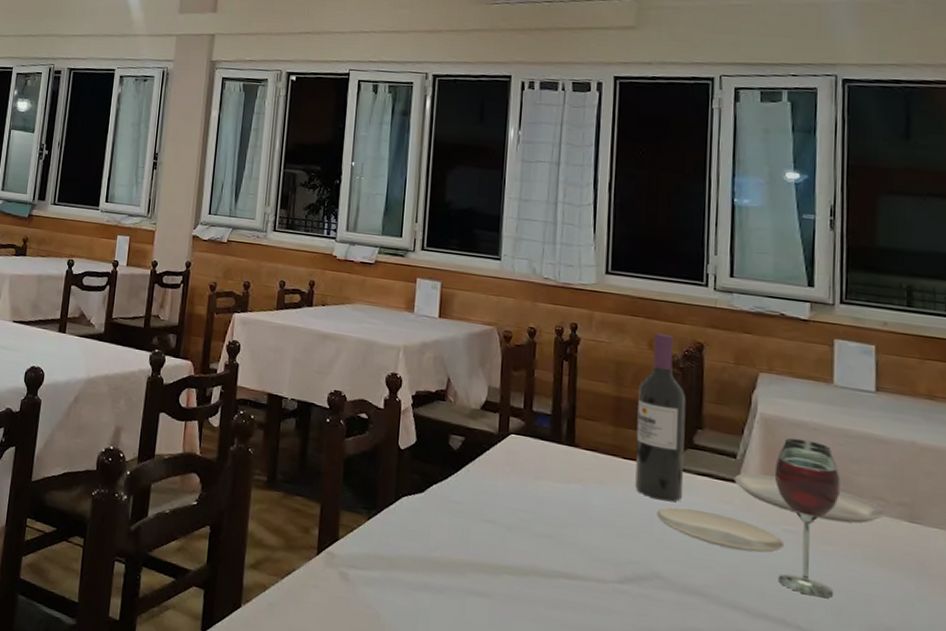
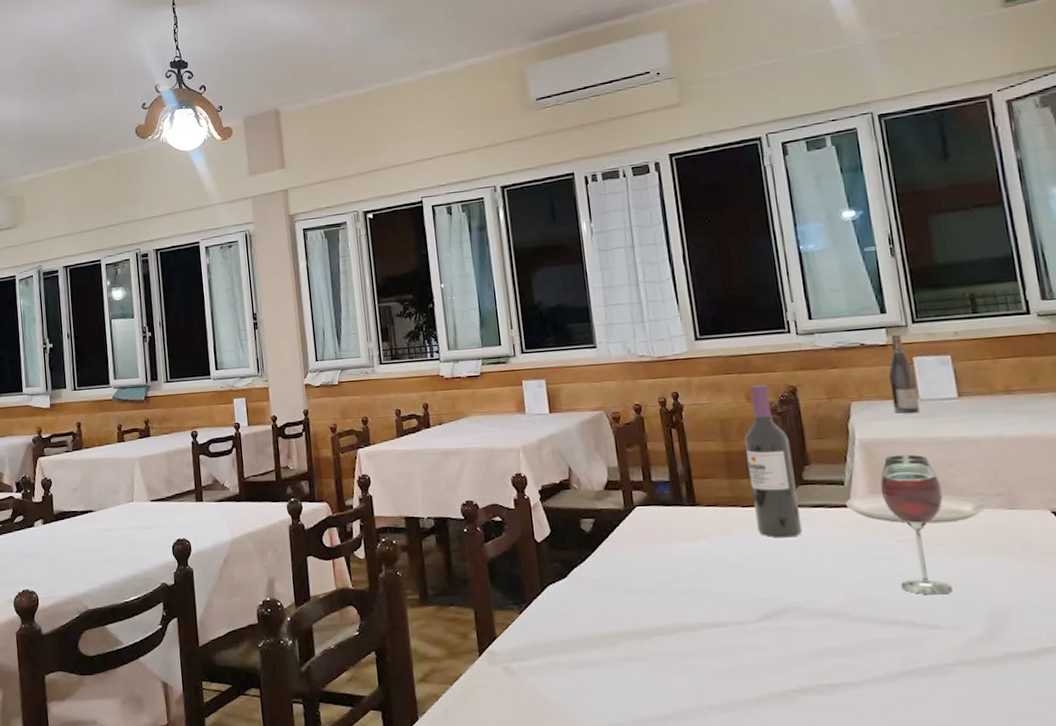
plate: present [657,507,785,553] -> none [782,538,902,568]
wine bottle: none [804,311,833,398] -> present [889,334,920,413]

